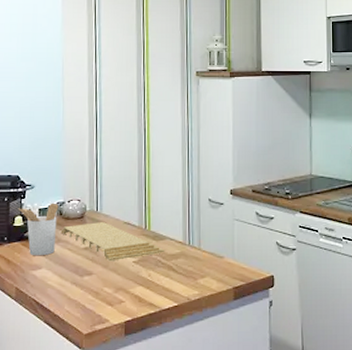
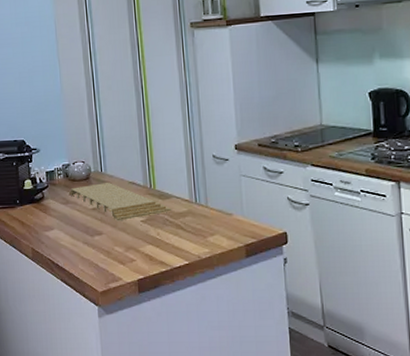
utensil holder: present [18,202,59,256] -> none [26,165,65,218]

